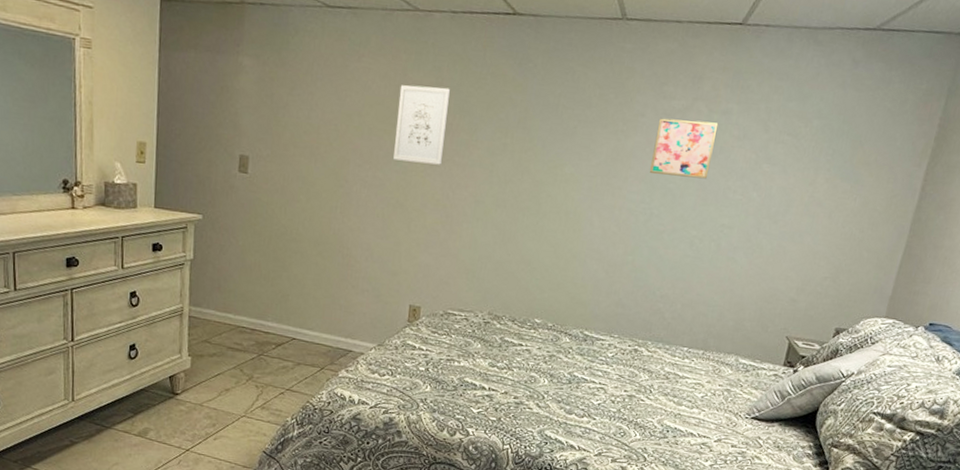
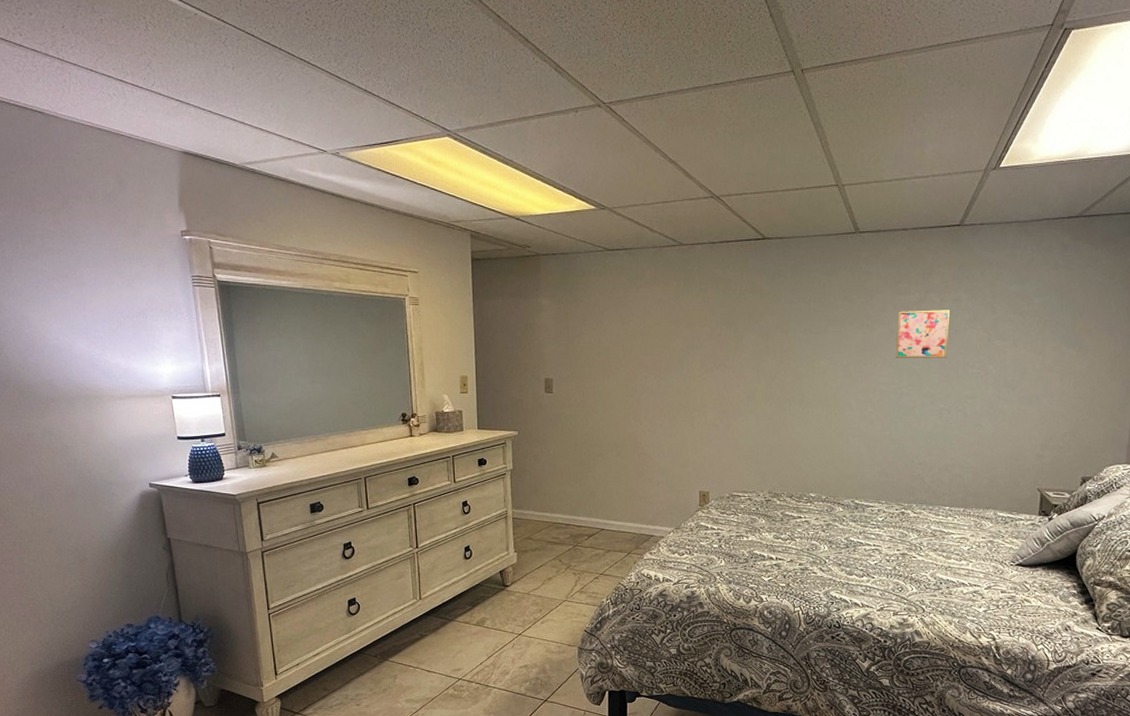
wall art: present [393,85,451,165] -> none [673,305,717,370]

